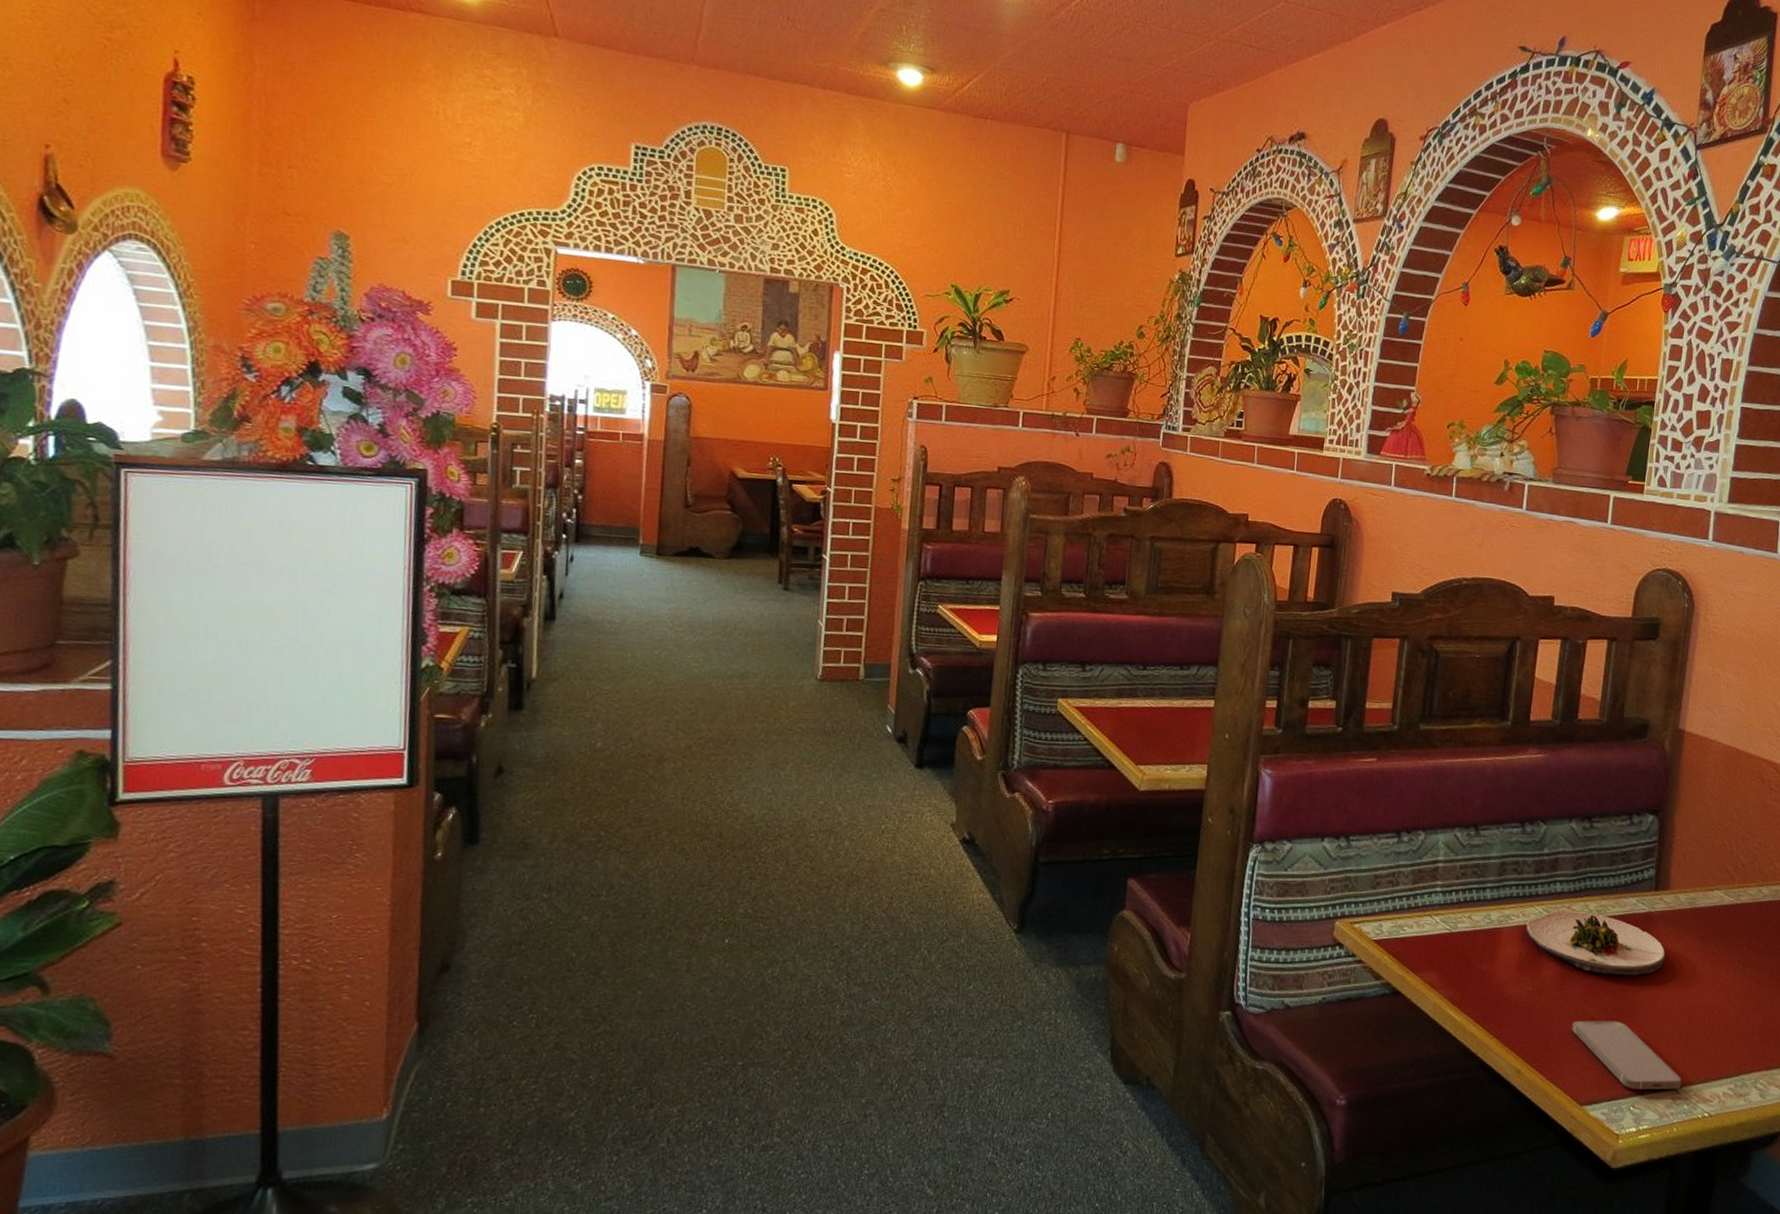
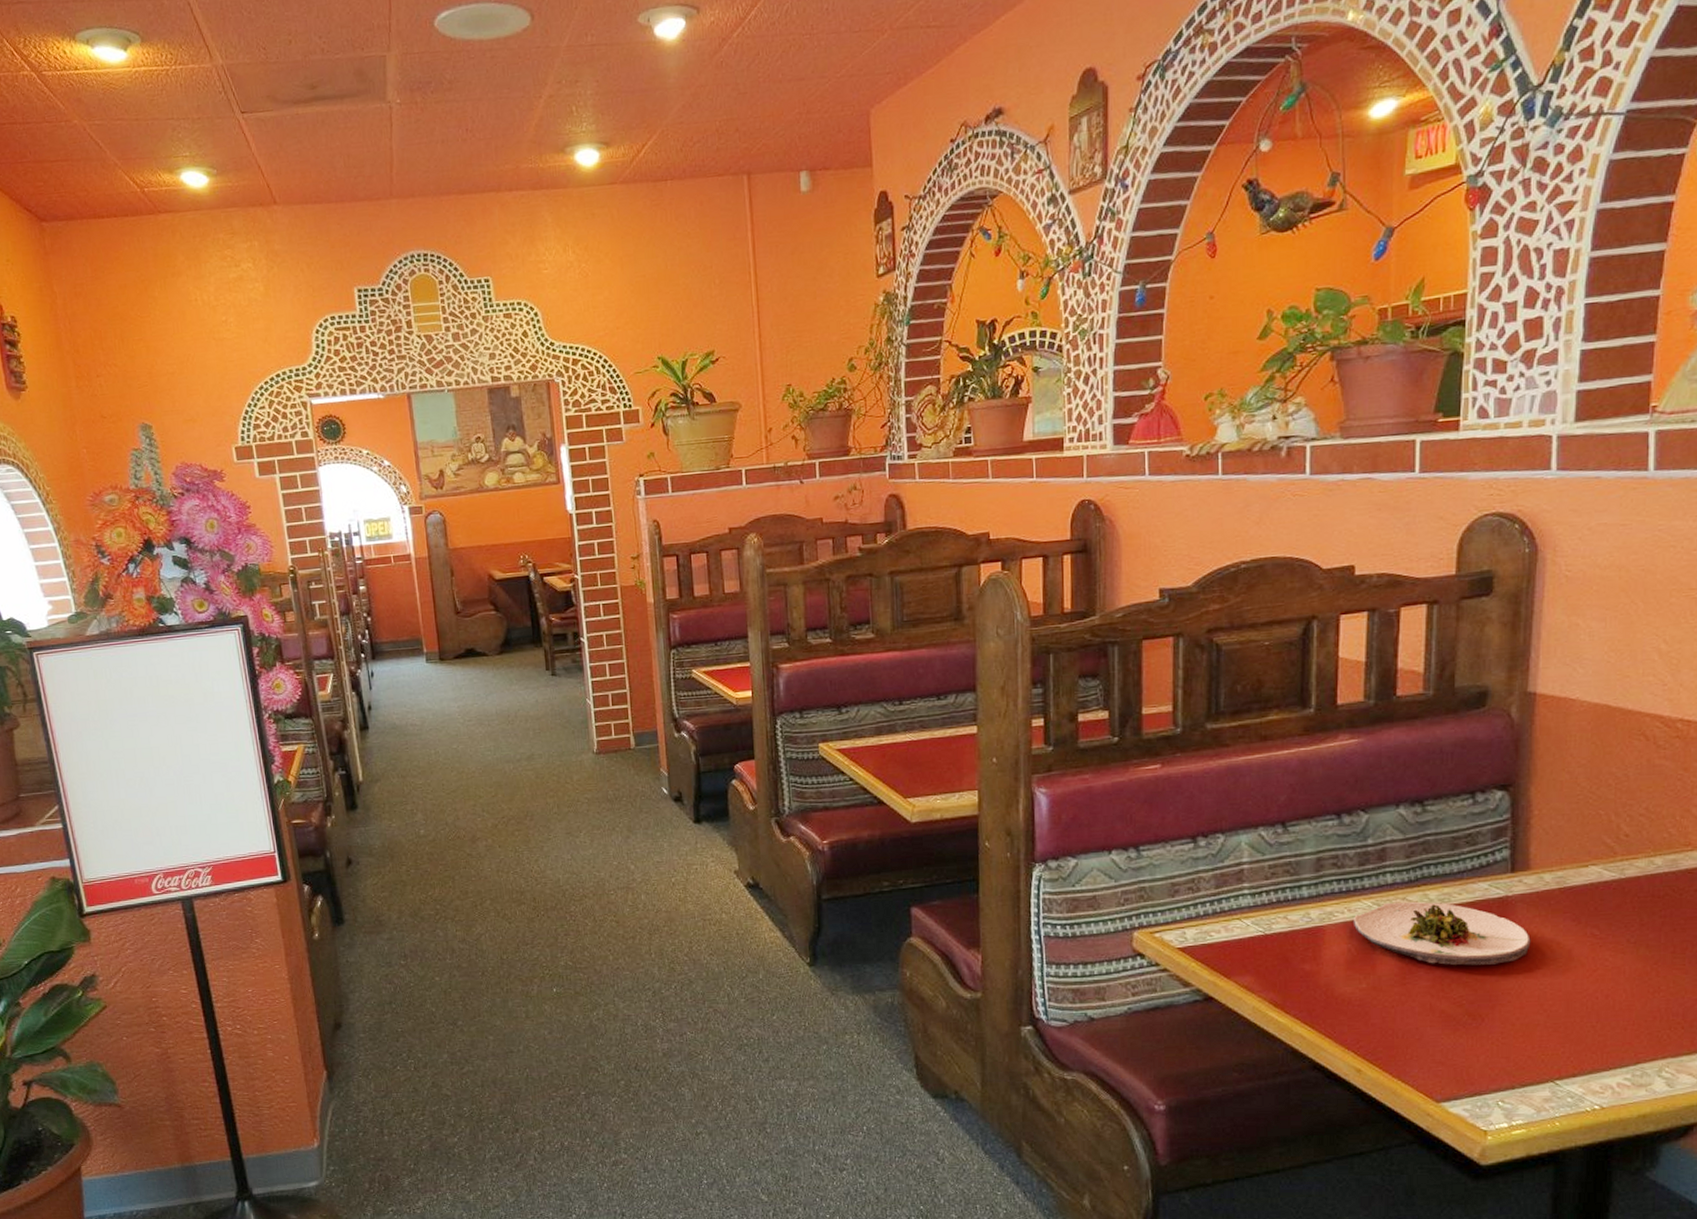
smartphone: present [1572,1020,1682,1089] -> none [1419,1014,1562,1084]

